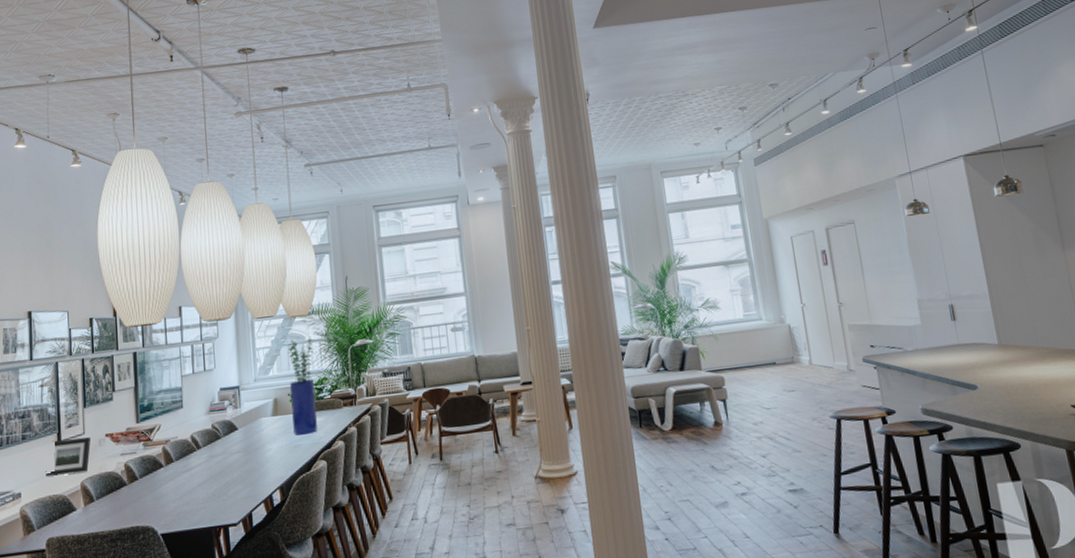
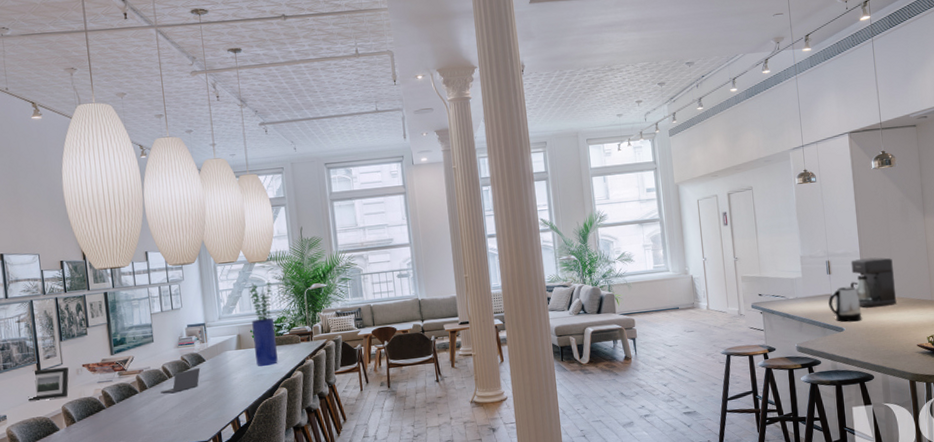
laptop computer: none [188,437,232,468] -> present [161,367,201,394]
kettle: none [955,334,999,378] -> present [828,286,862,322]
coffee maker: none [979,299,1041,360] -> present [850,257,897,307]

